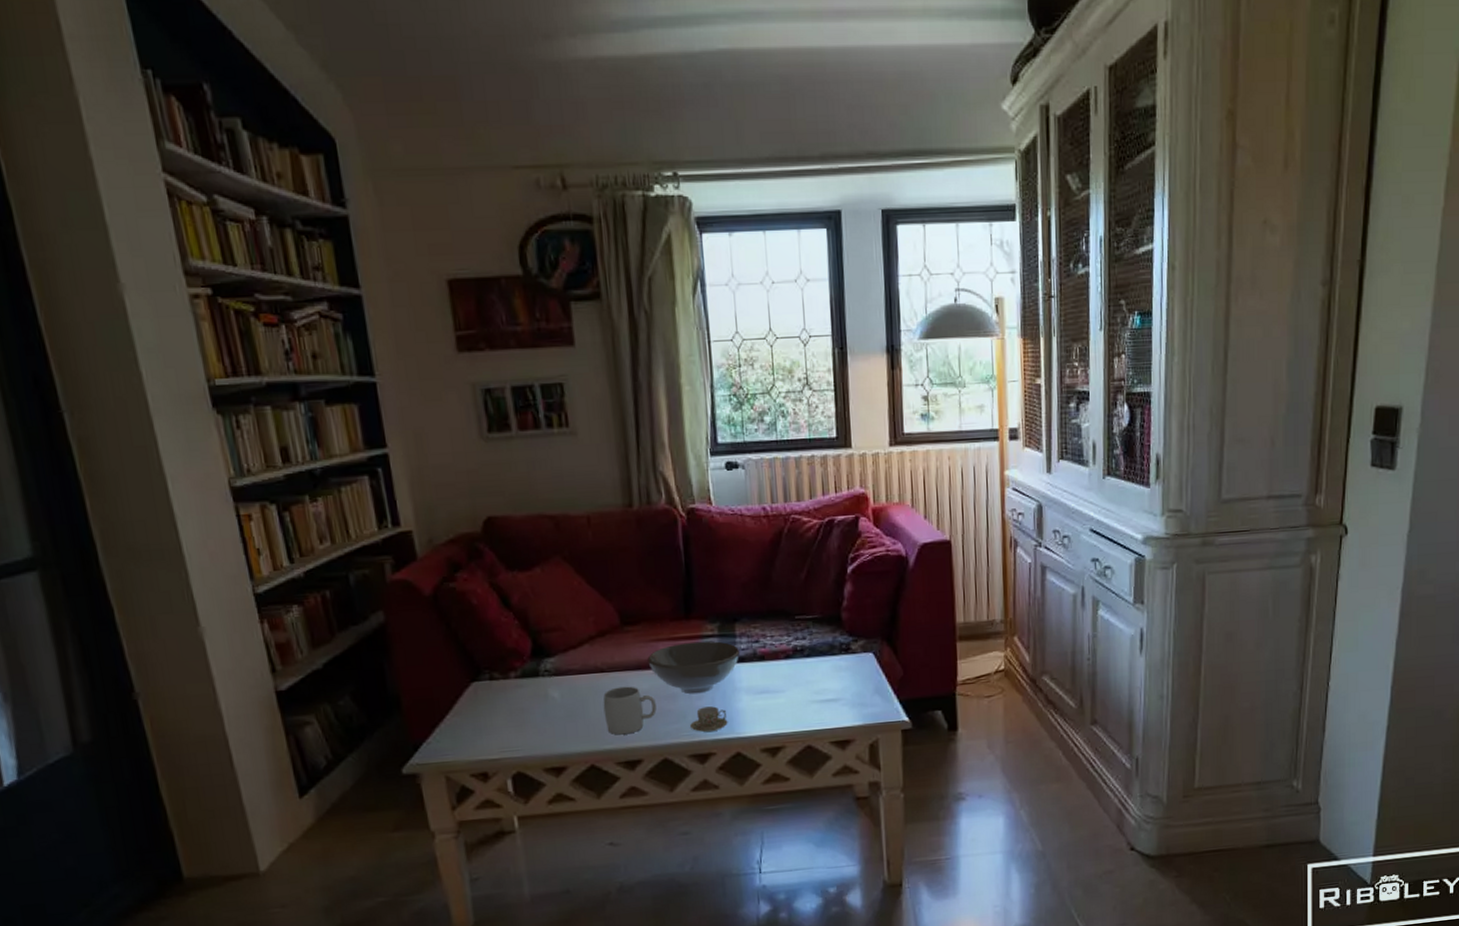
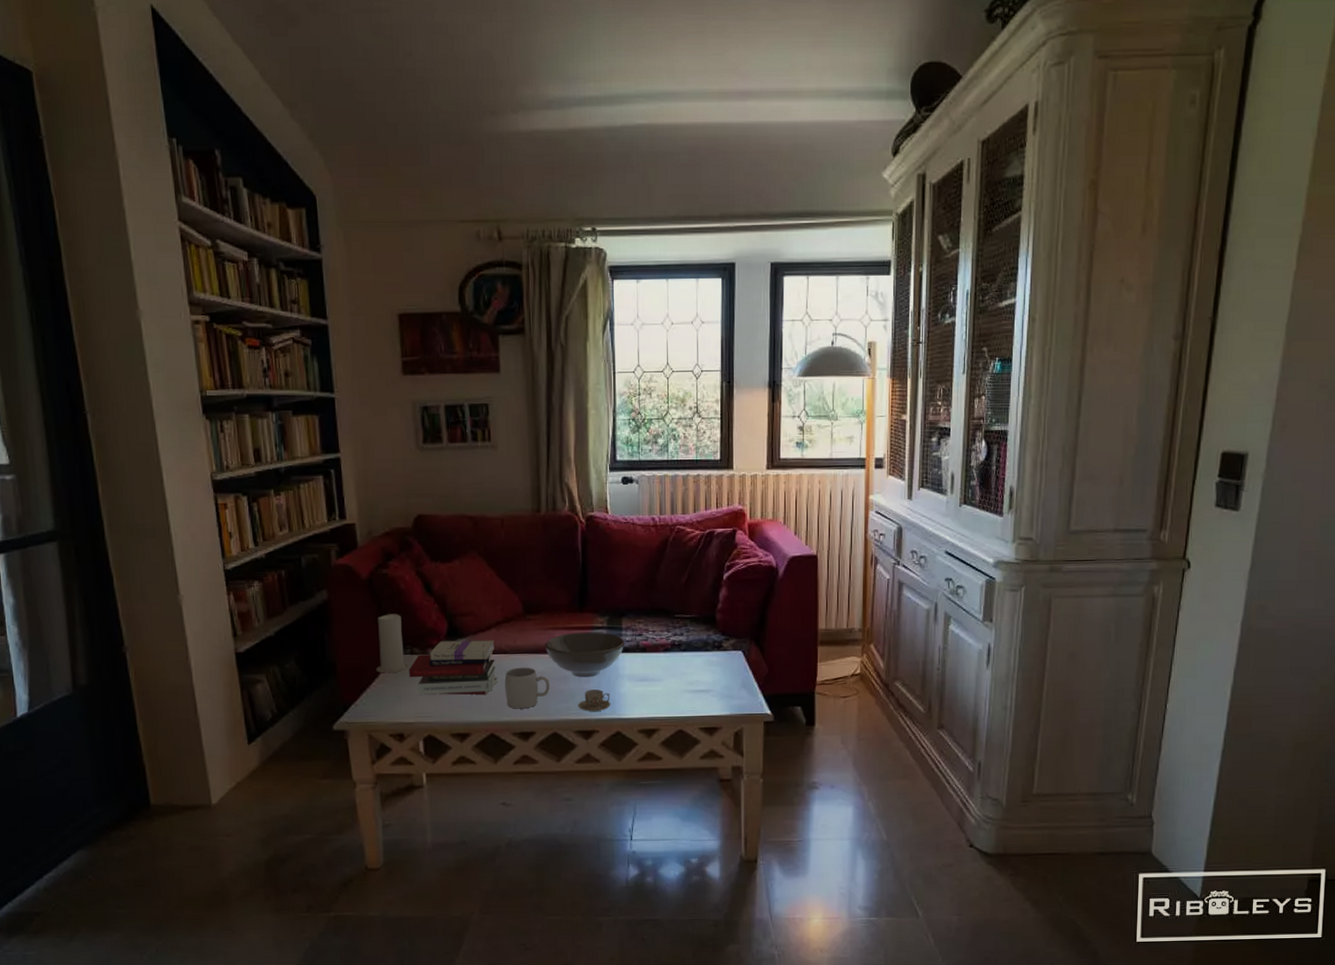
candle: none [447,634,488,705] -> present [375,614,408,674]
books: none [488,657,596,727] -> present [408,640,498,696]

